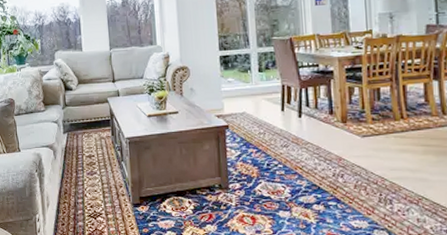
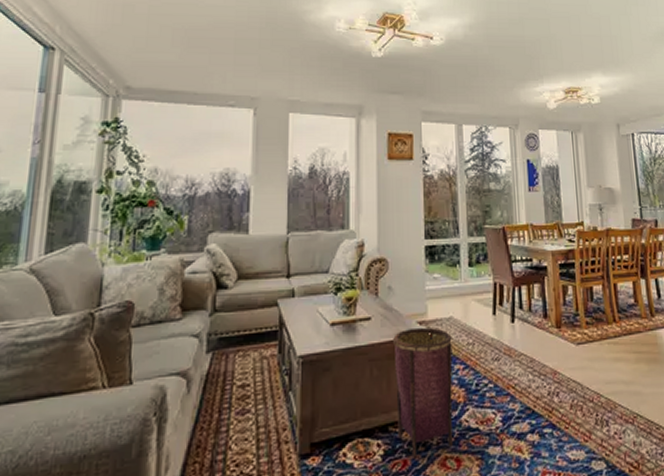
woven basket: none [197,119,248,213] -> present [393,327,453,457]

